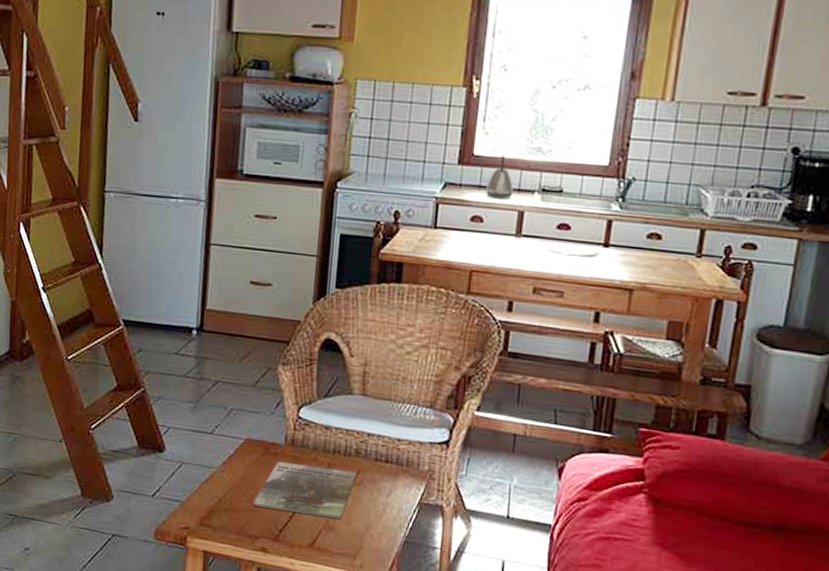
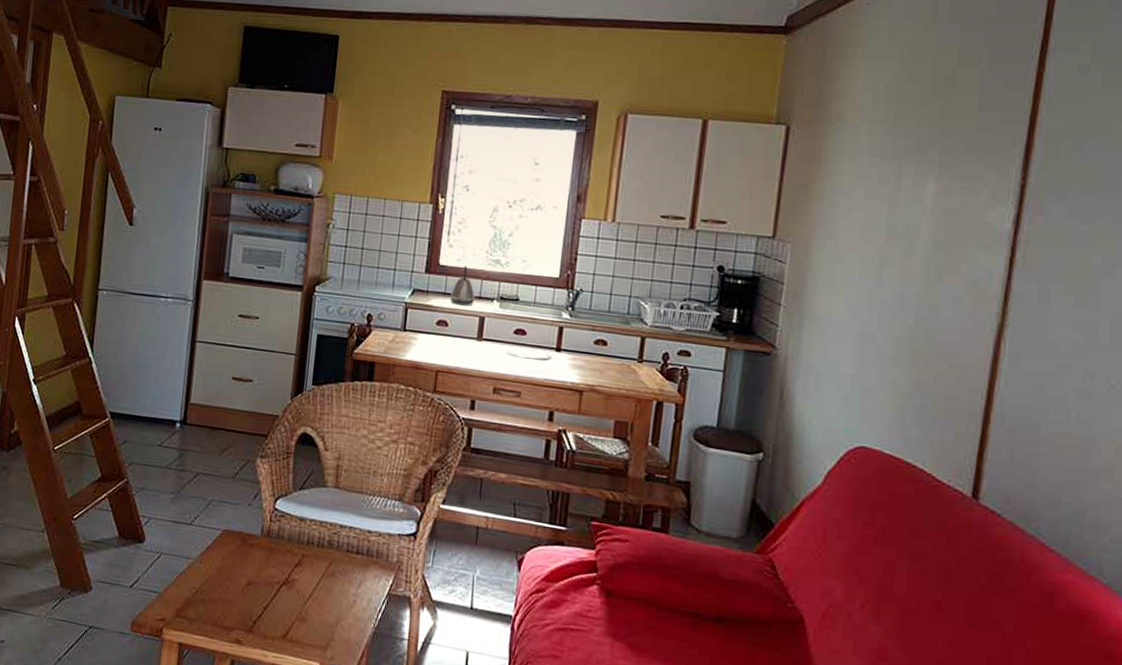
magazine: present [252,461,357,519] -> none [228,552,329,610]

